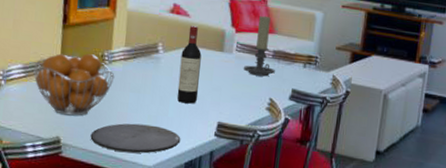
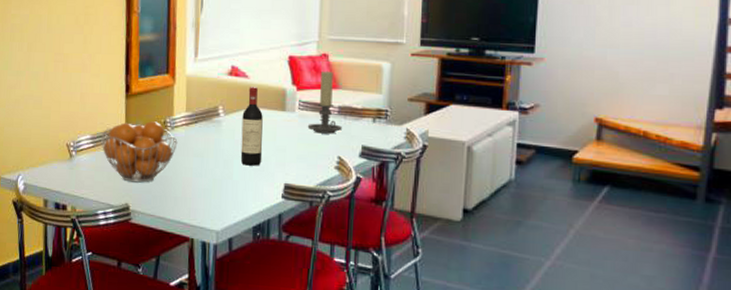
plate: present [90,123,181,154] -> none [157,188,247,218]

